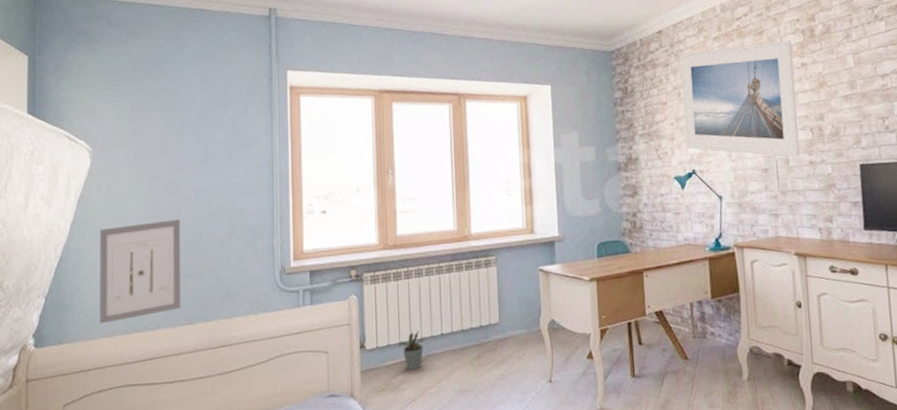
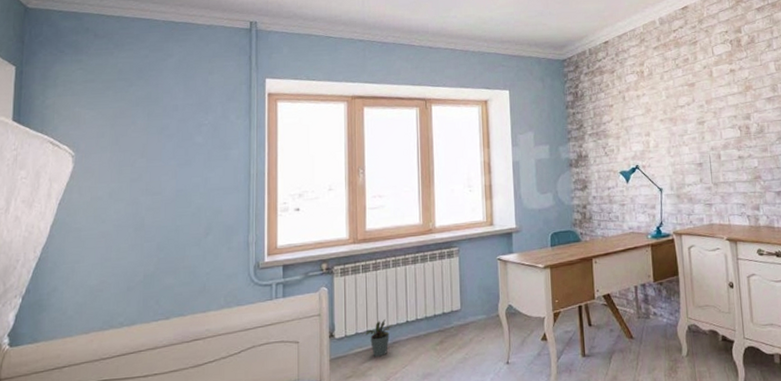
wall art: present [100,219,181,324] -> none [76,219,159,322]
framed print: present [680,39,801,158] -> none [625,49,731,153]

